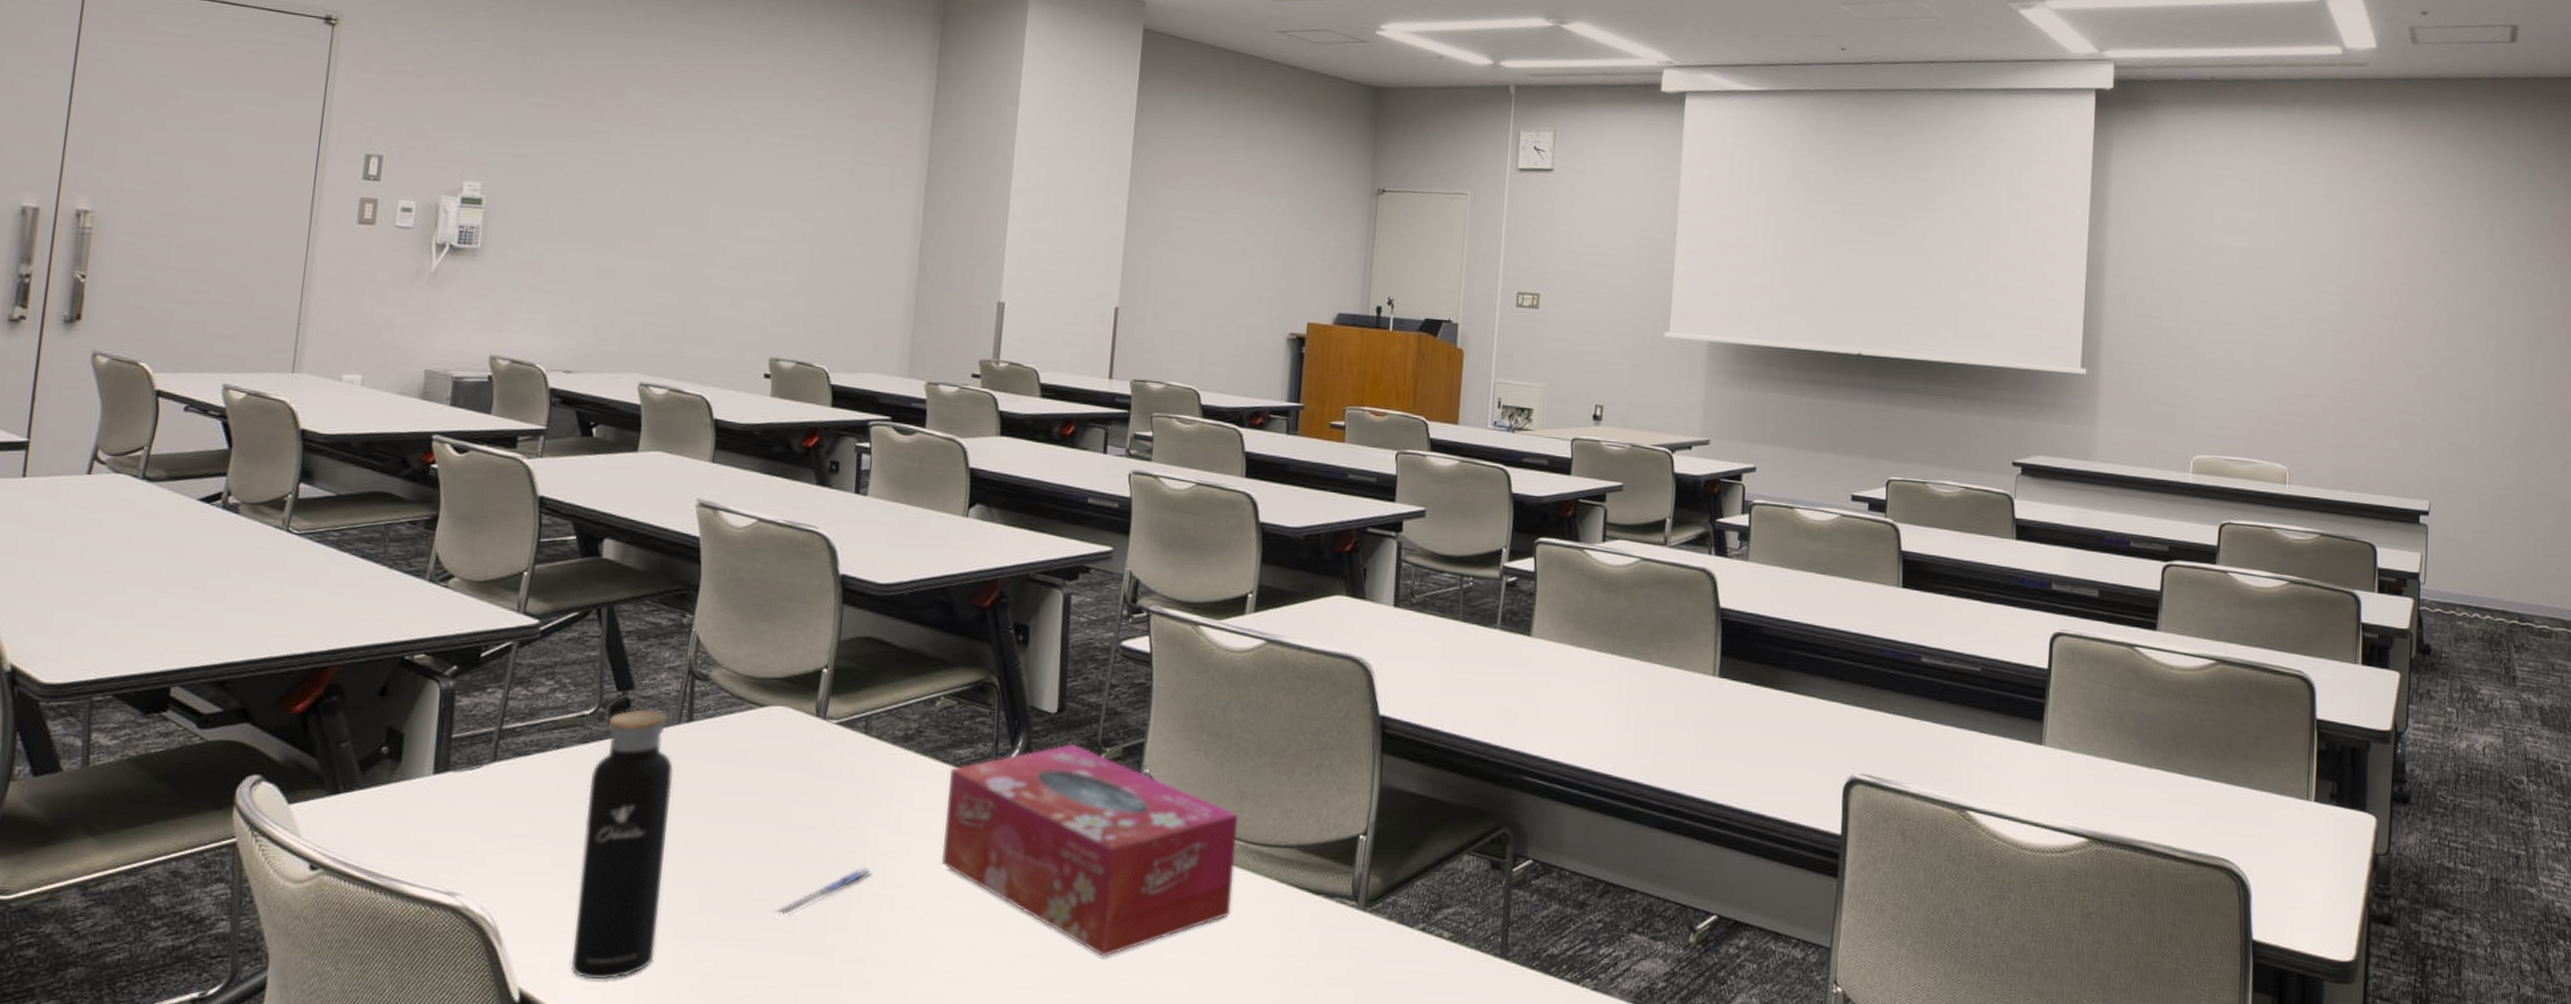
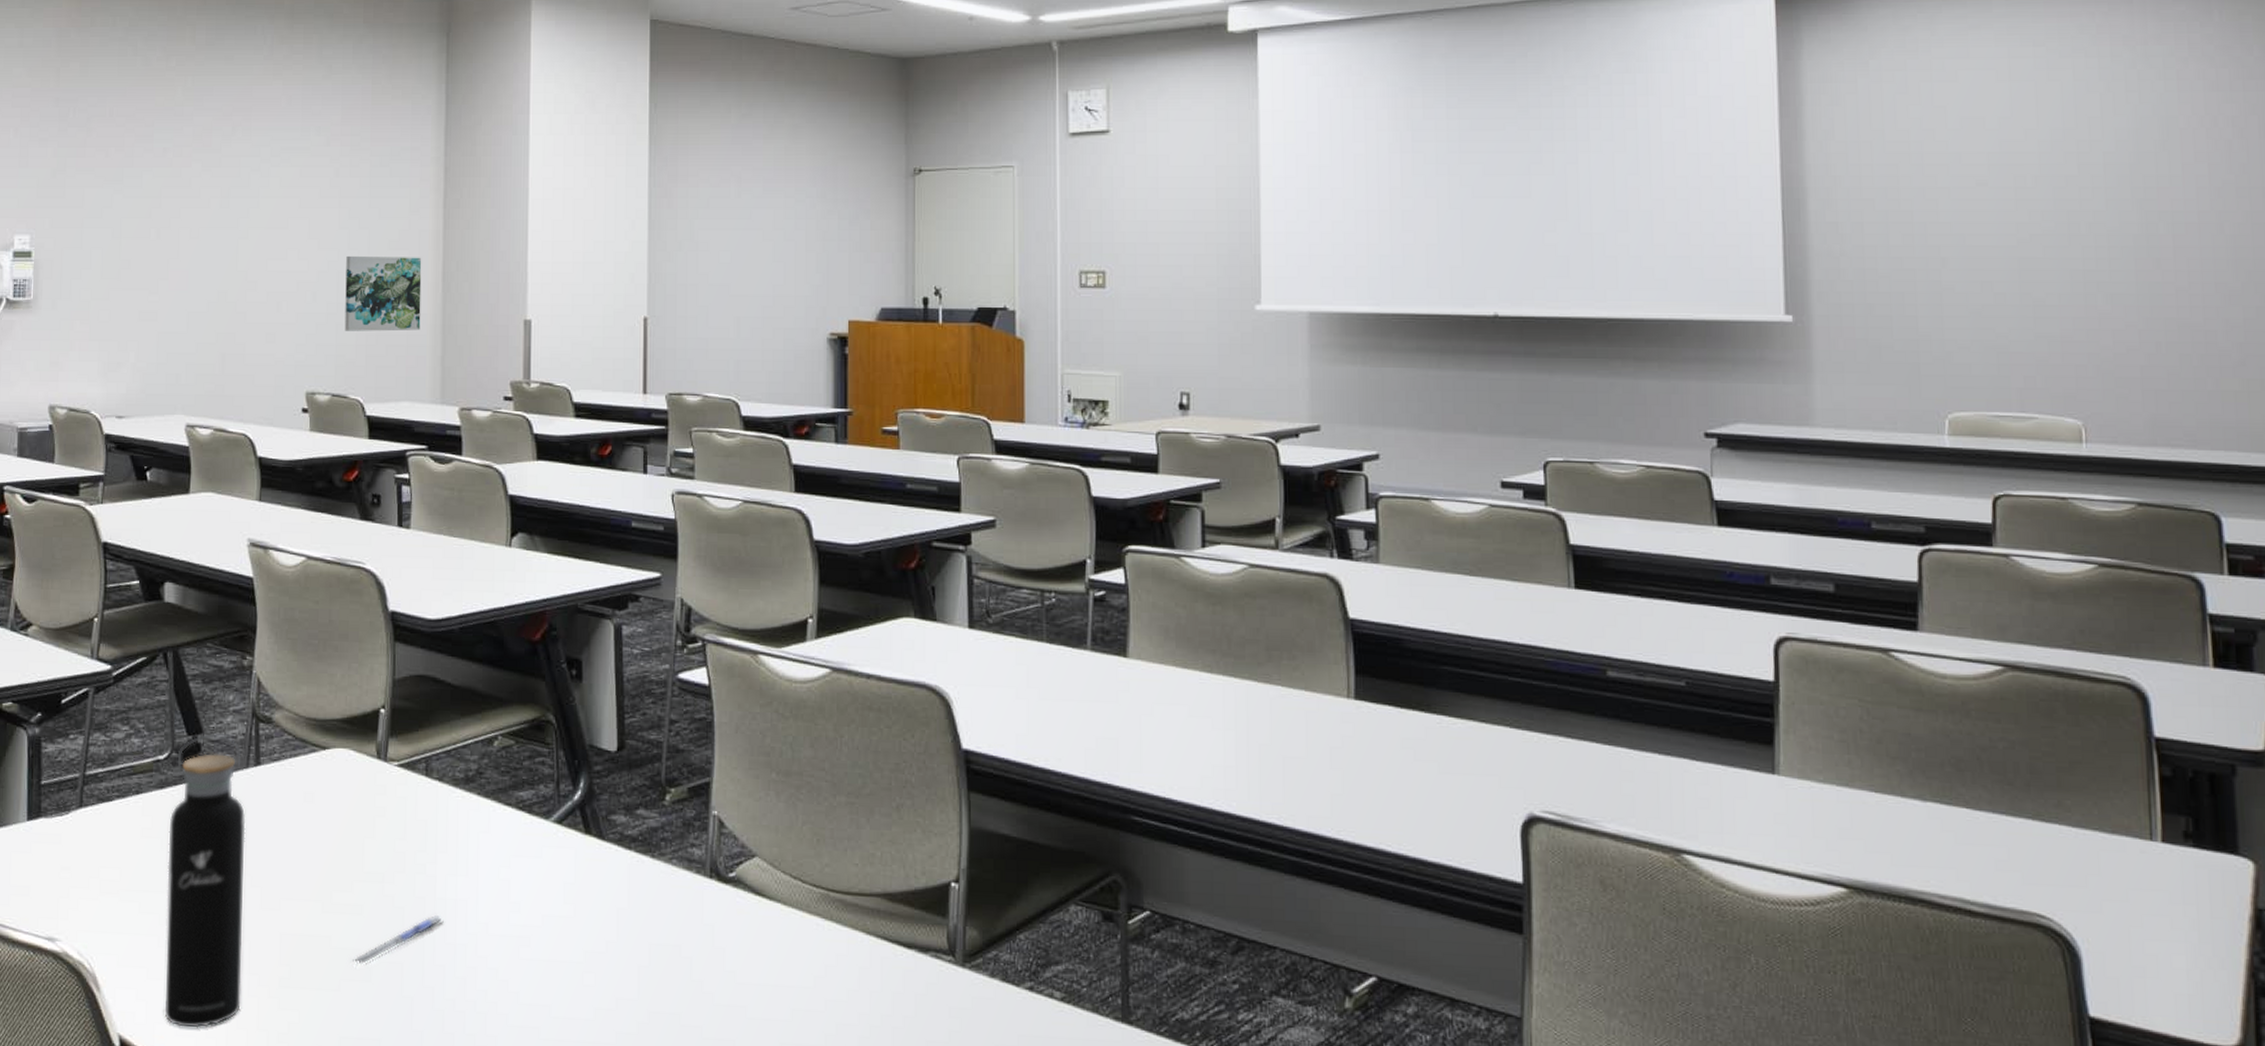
wall art: none [815,228,900,305] -> present [344,255,422,331]
tissue box: present [941,743,1239,957] -> none [511,783,817,1014]

